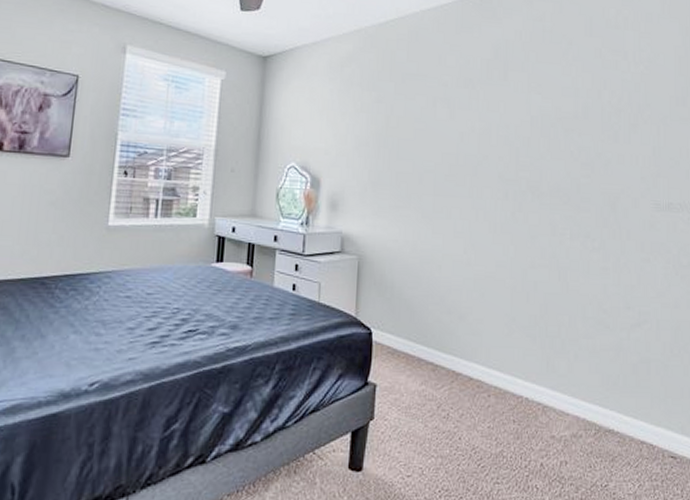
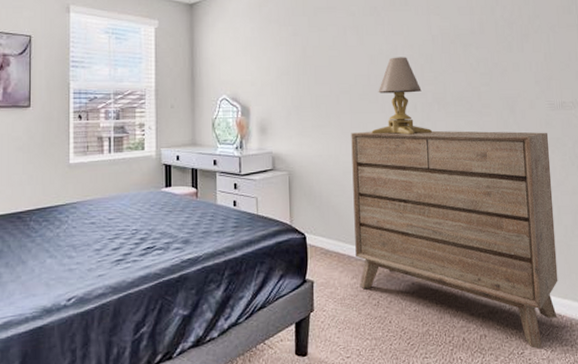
dresser: none [427,217,652,481] -> present [351,130,558,349]
lamp: none [455,136,523,225] -> present [371,57,432,135]

